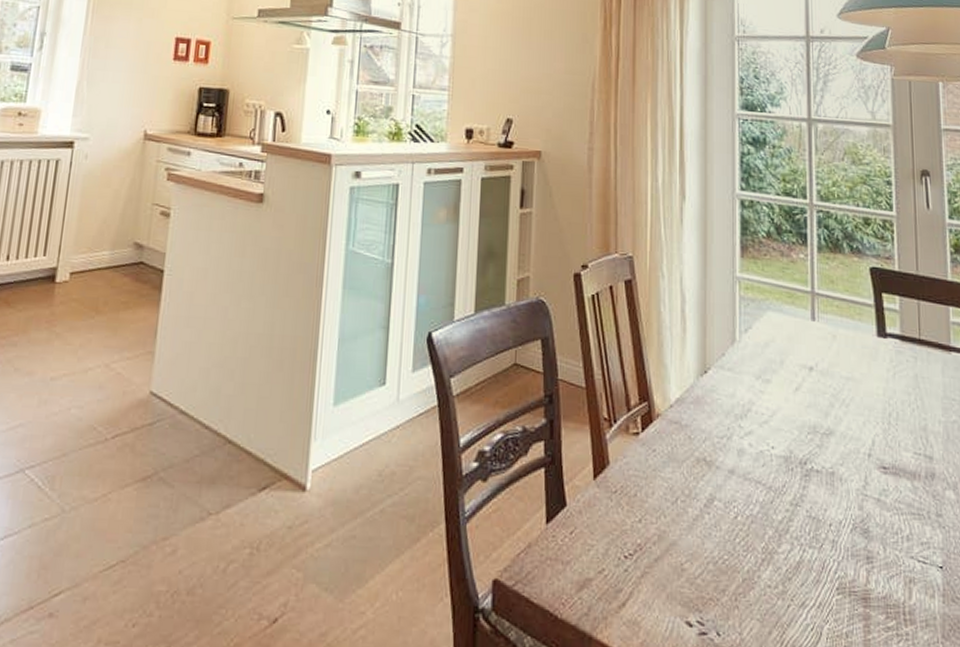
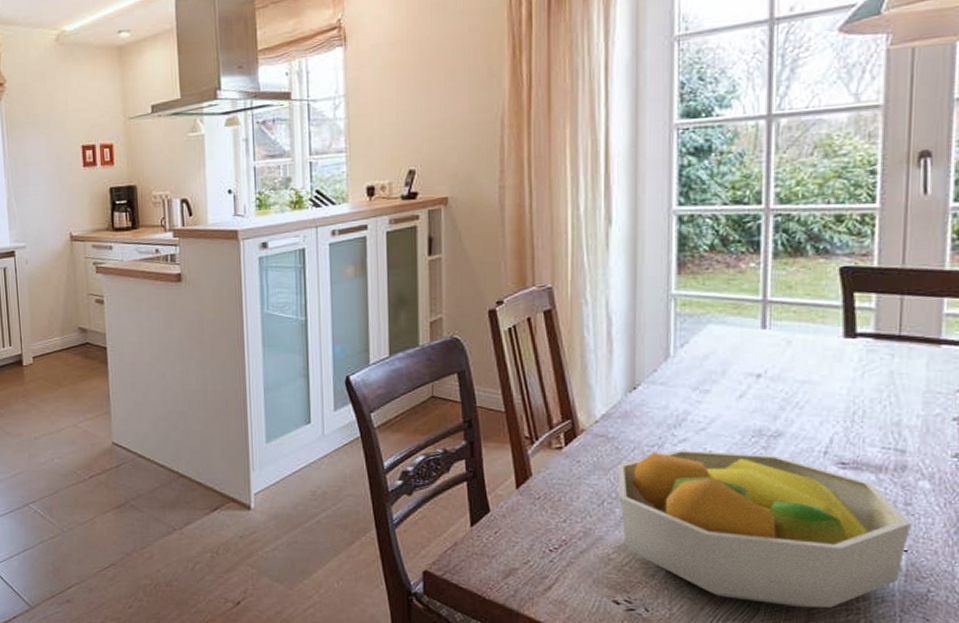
fruit bowl: none [690,443,944,633] -> present [617,450,913,608]

